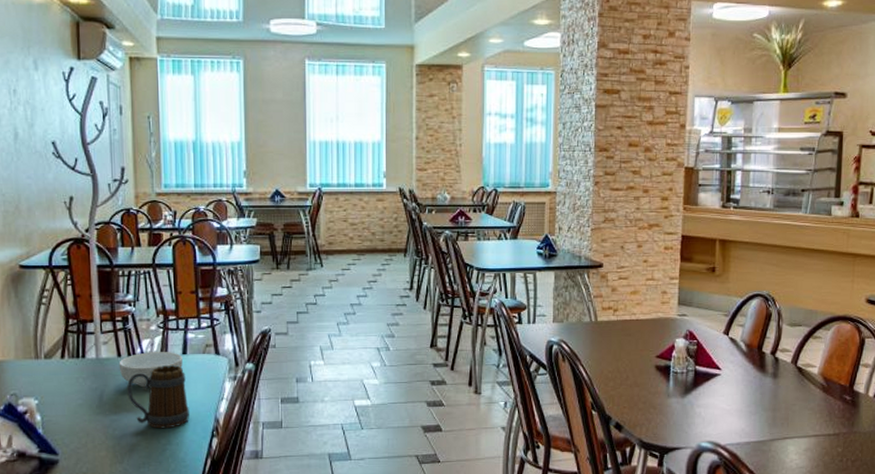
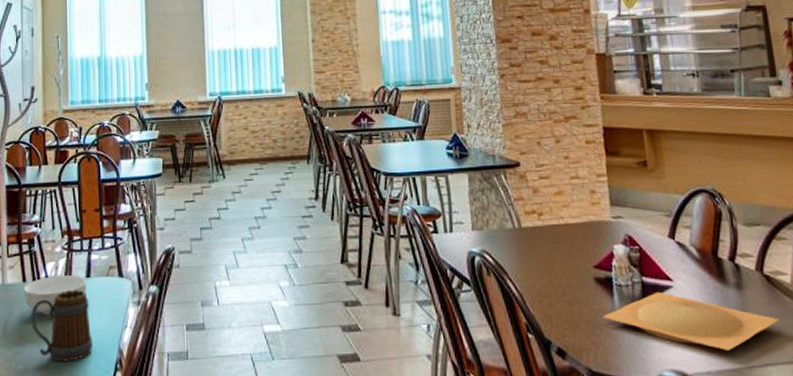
plate: none [658,378,802,427] -> present [603,291,779,351]

